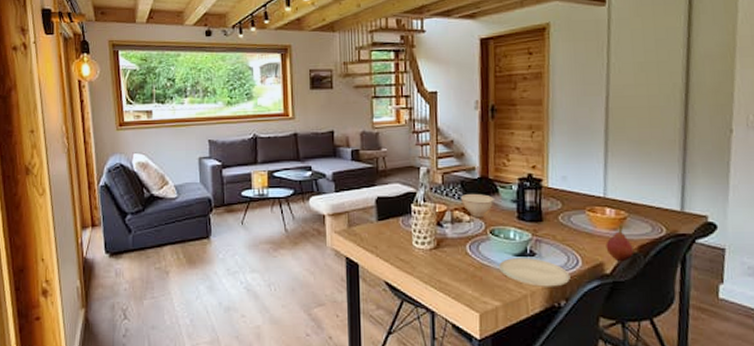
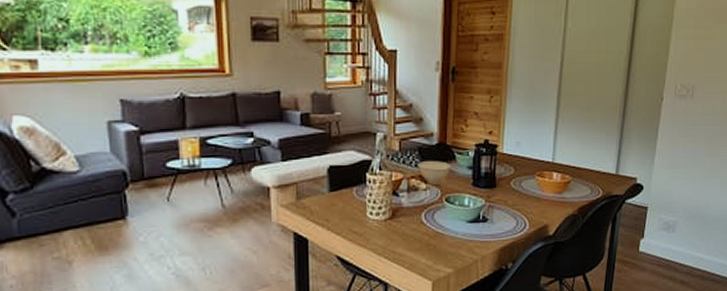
plate: present [499,258,570,287] -> none [453,223,518,252]
fruit: present [605,224,633,262] -> none [551,187,574,224]

